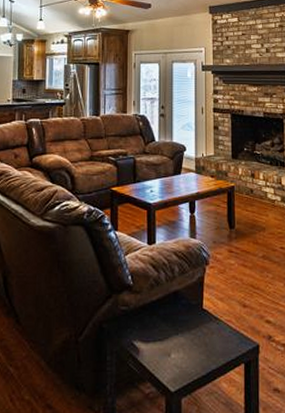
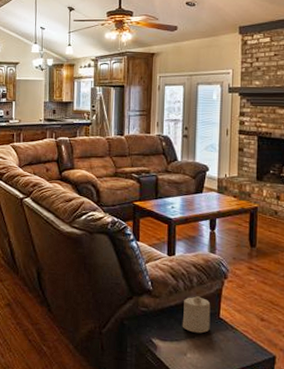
candle: none [165,287,194,329] -> present [182,296,211,334]

